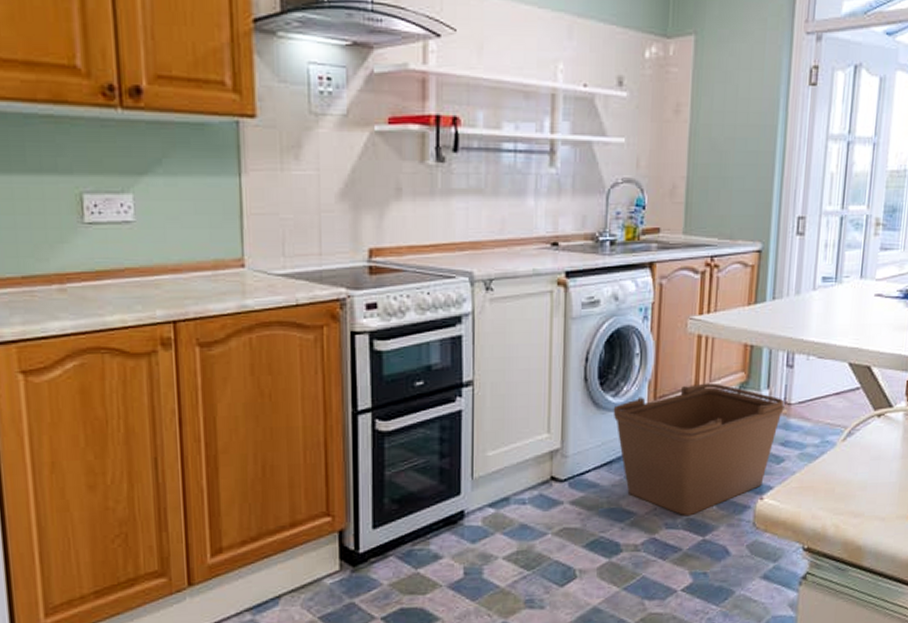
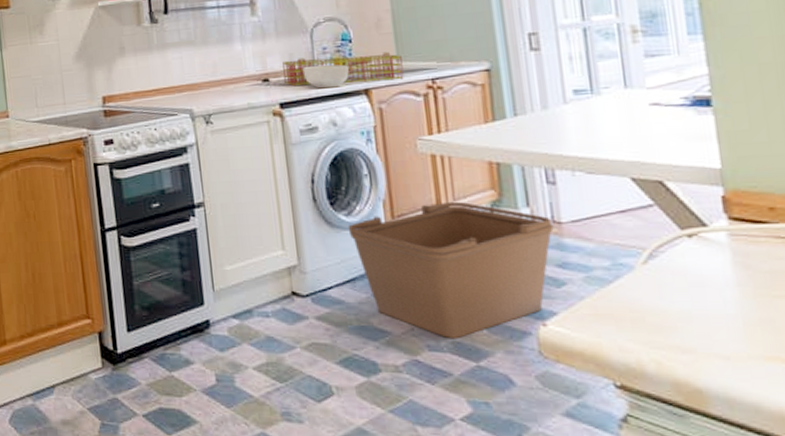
dish rack: none [572,221,688,255] -> present [282,51,404,87]
bowl: none [593,231,639,258] -> present [302,64,350,89]

